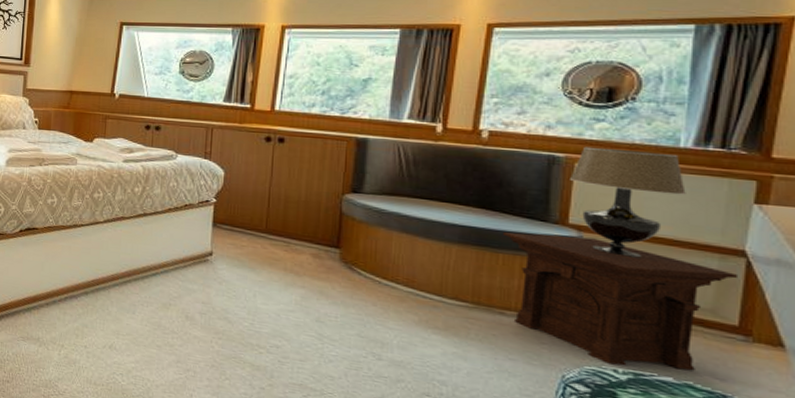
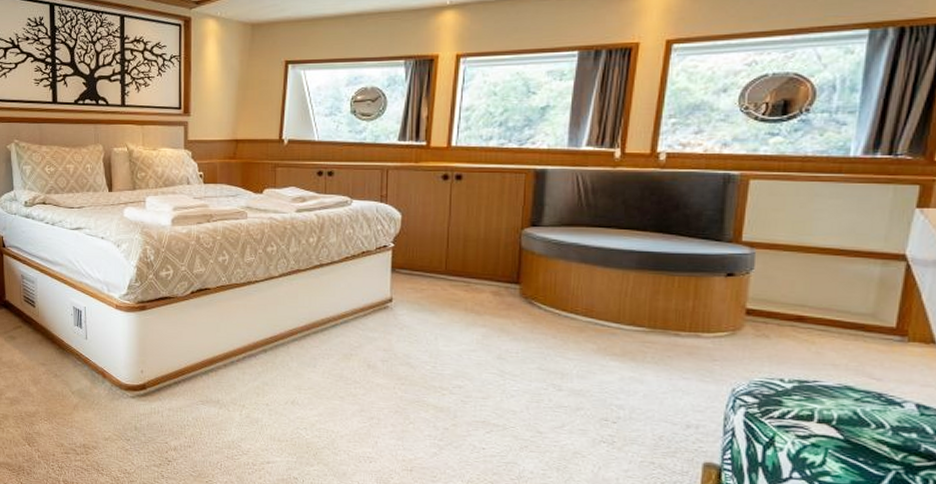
side table: present [504,232,739,371] -> none [679,253,899,376]
table lamp: present [570,146,686,258] -> none [744,162,854,270]

